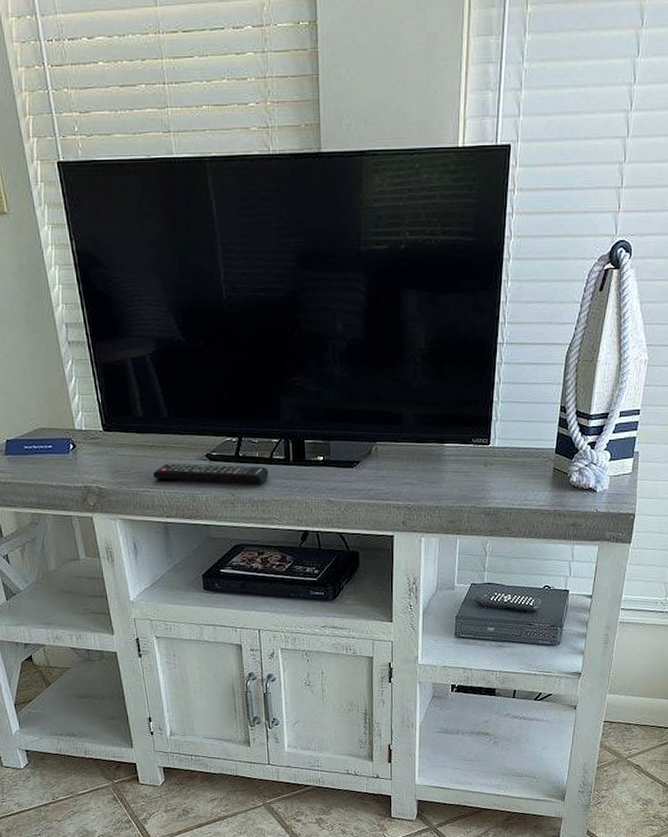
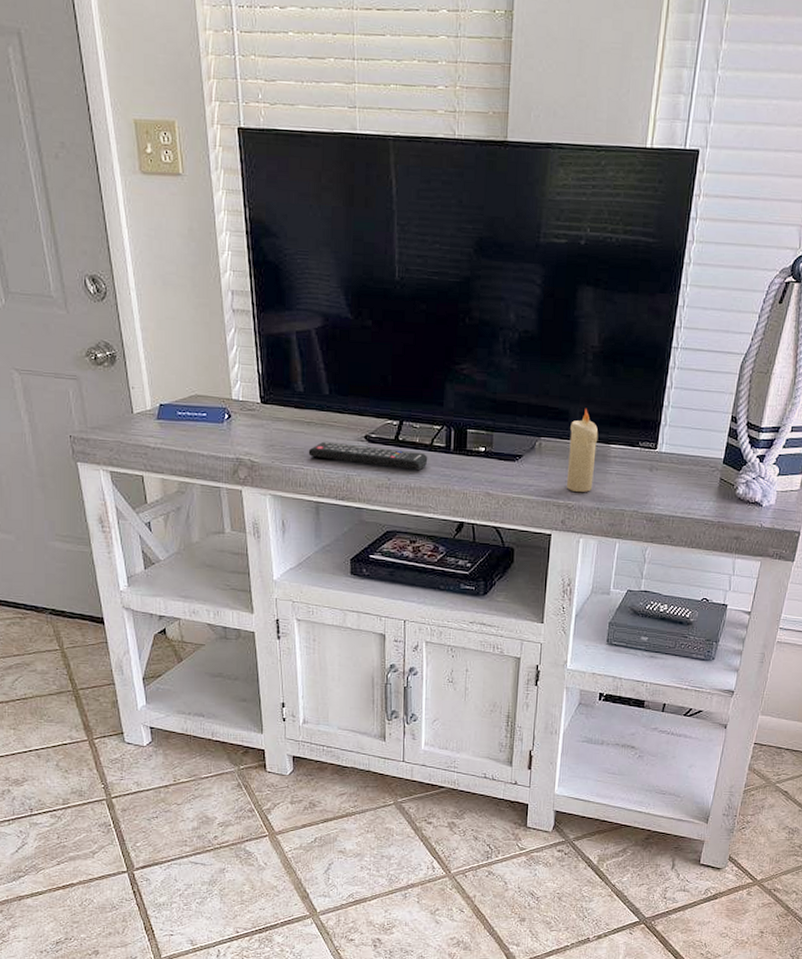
candle: none [404,410,432,493] -> present [566,408,599,493]

